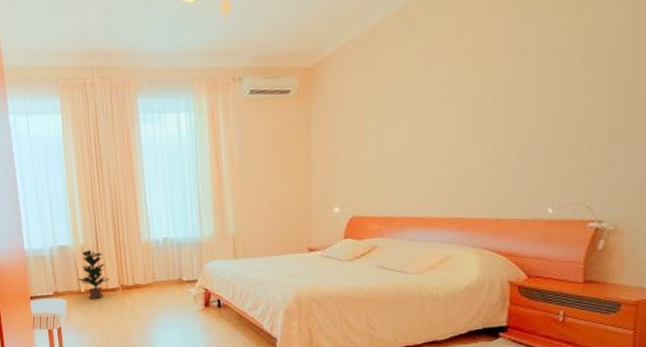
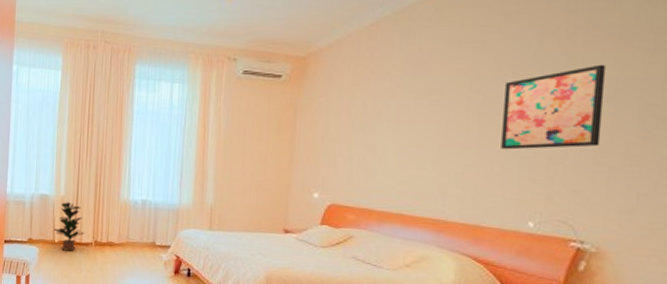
wall art: none [517,37,619,139] -> present [501,64,607,150]

